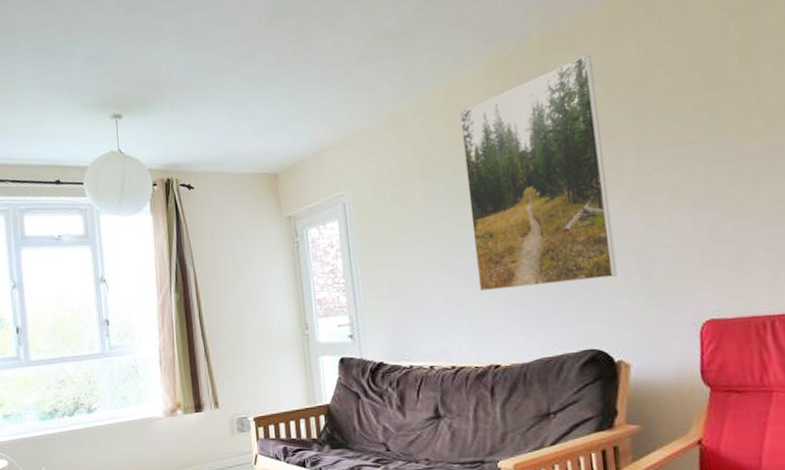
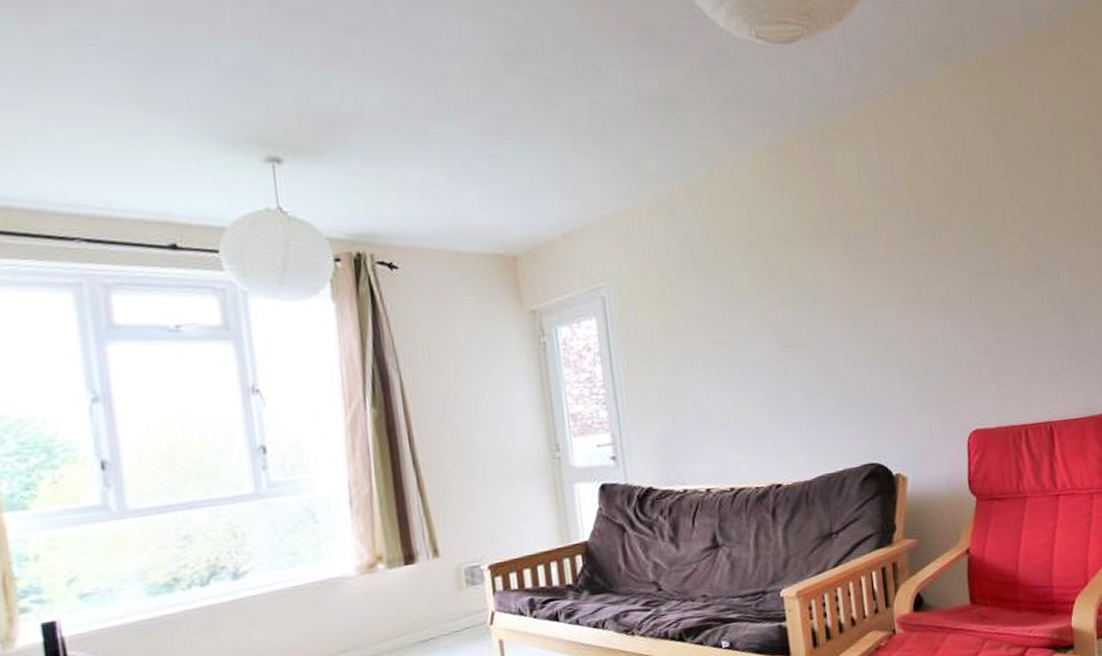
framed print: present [459,54,618,292] -> none [735,152,895,404]

